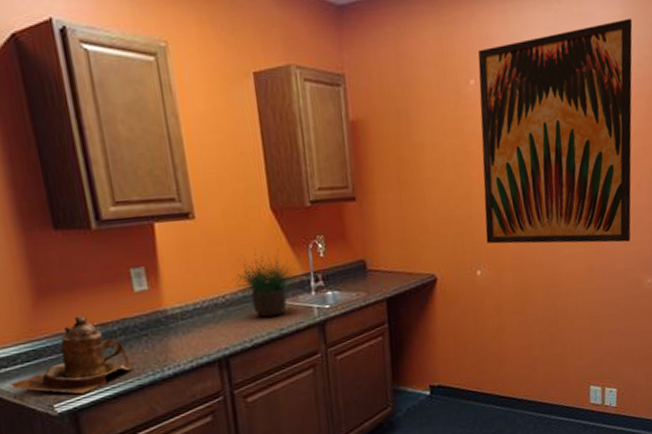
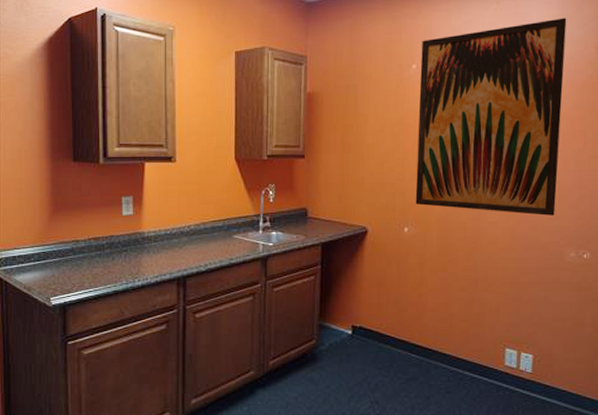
teapot: present [11,315,133,394] -> none [24,229,113,292]
potted plant: present [232,249,298,318] -> none [197,192,249,248]

